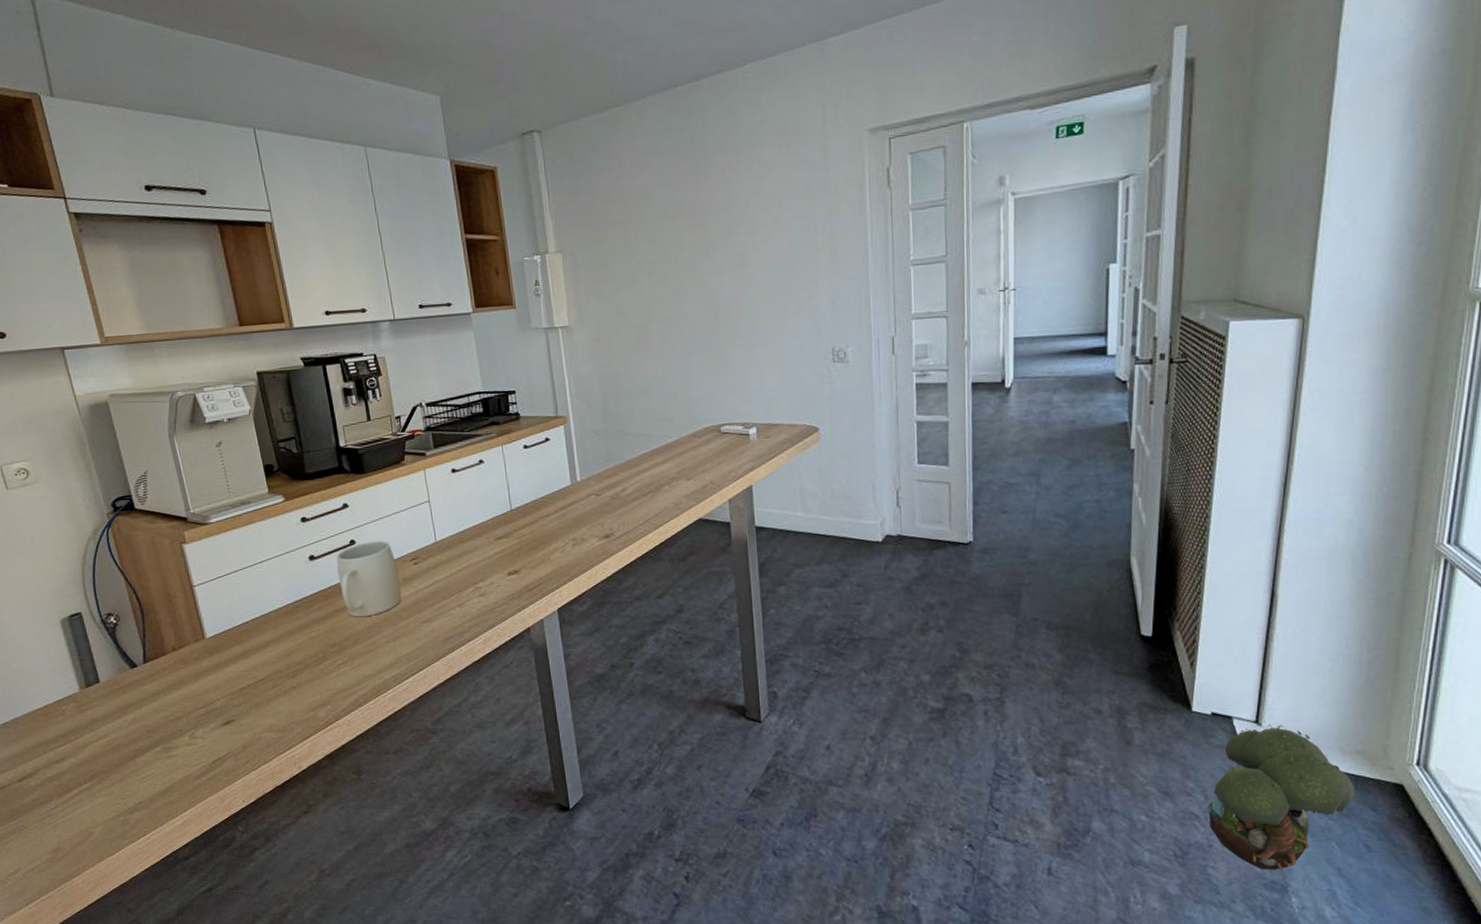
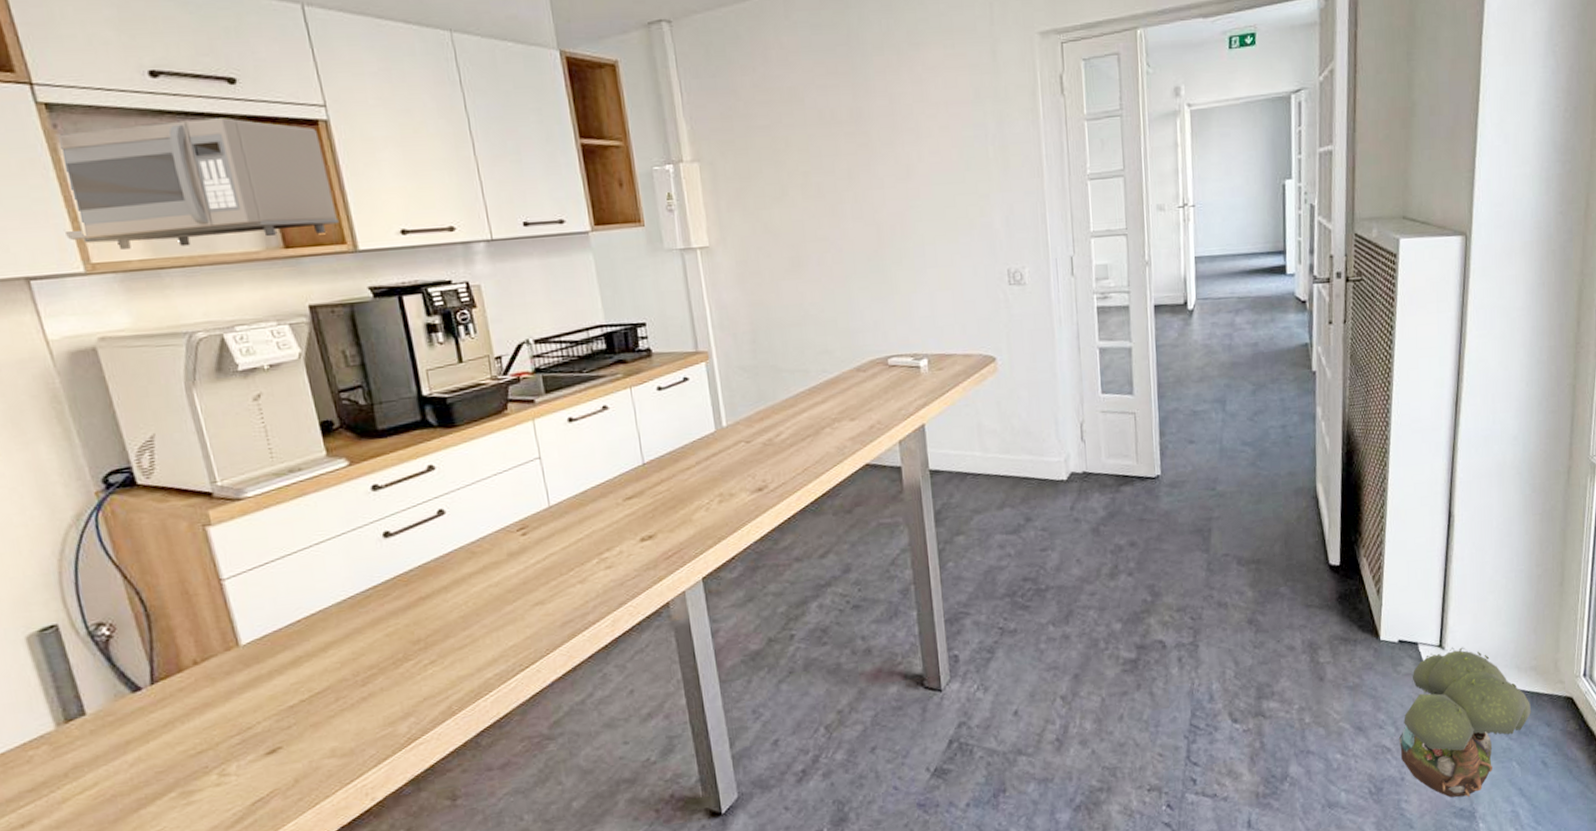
microwave: none [81,221,280,326] -> present [55,117,339,249]
mug: present [336,541,402,618] -> none [420,508,507,605]

